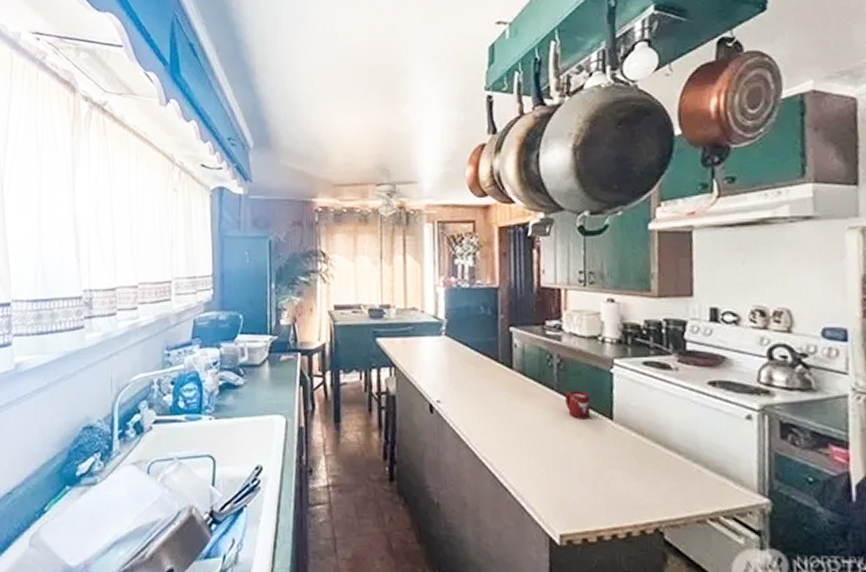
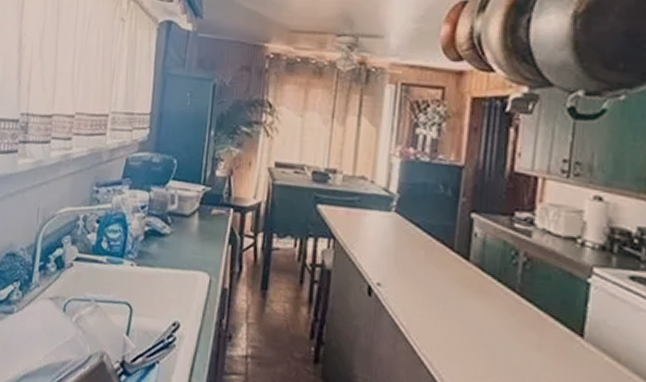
cup: present [565,390,591,419] -> none [528,295,558,332]

